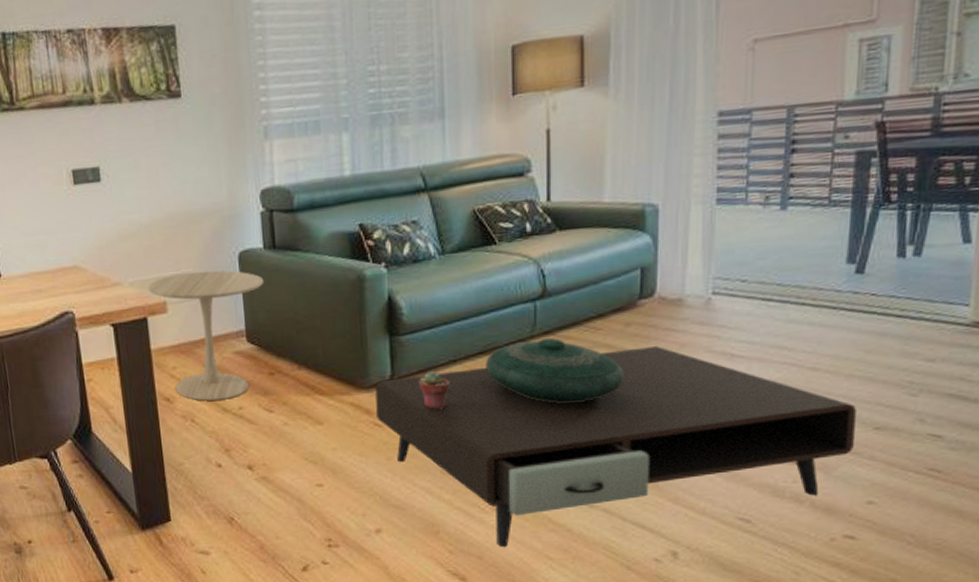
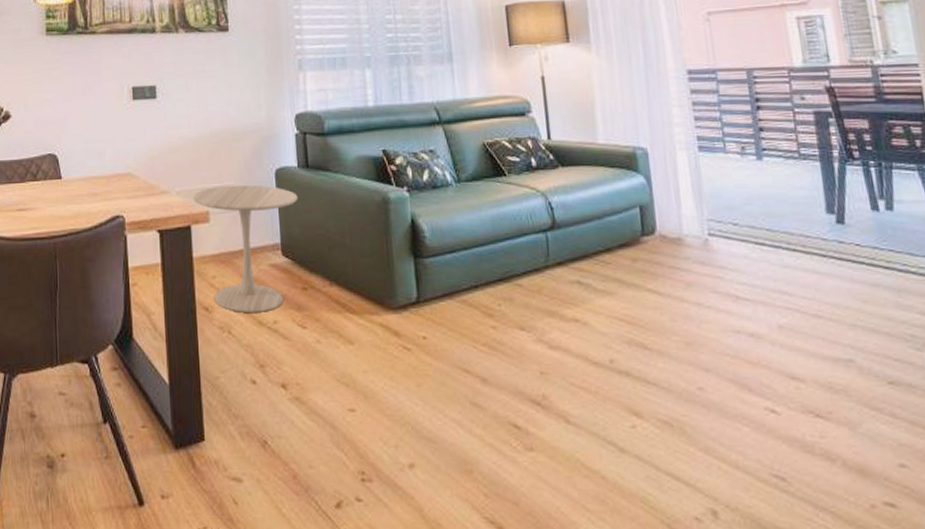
coffee table: present [375,346,856,548] -> none [403,284,873,494]
potted succulent: present [419,371,450,410] -> none [444,295,473,336]
decorative bowl: present [486,337,625,404] -> none [505,268,639,338]

